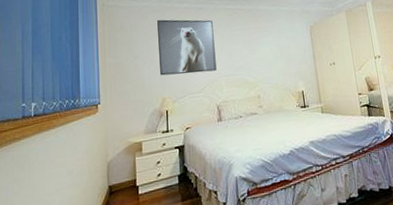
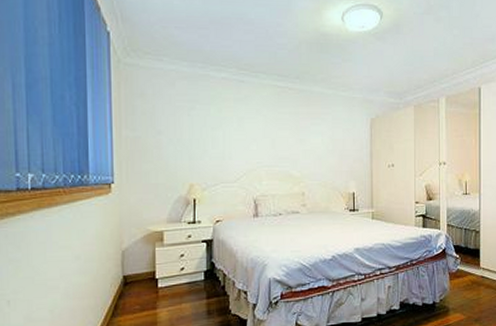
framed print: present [157,19,217,76] -> none [187,90,256,159]

